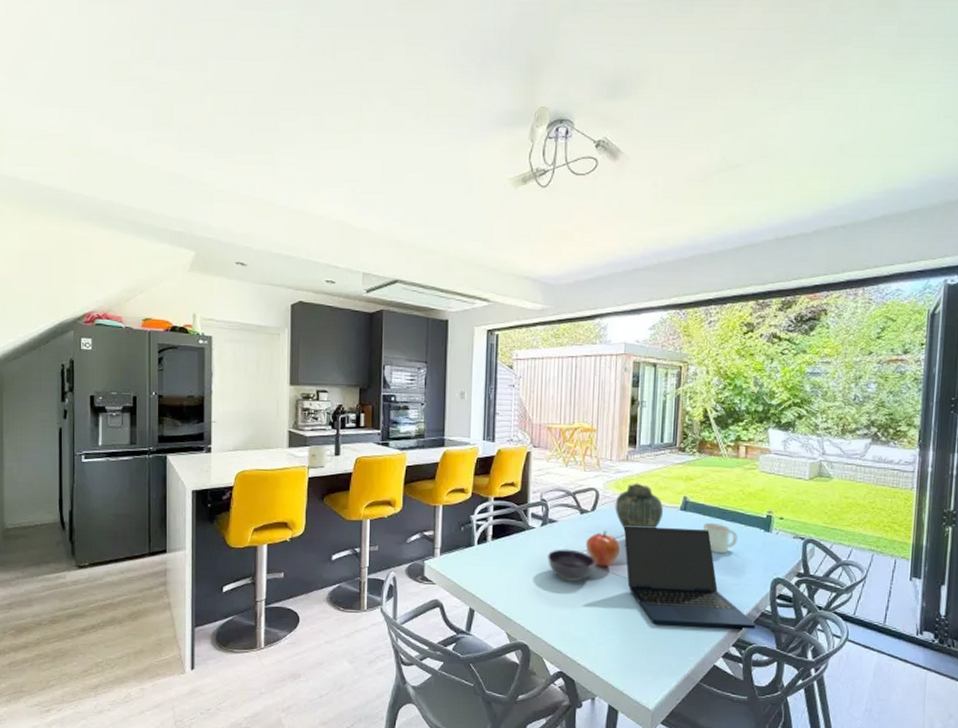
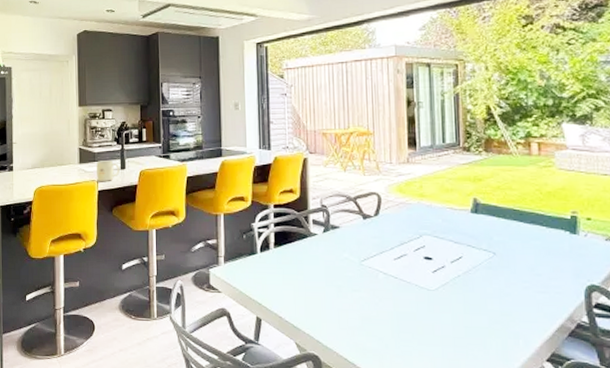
bowl: present [548,549,595,582] -> none [333,255,383,290]
fruit: present [585,530,621,567] -> none [371,235,410,274]
vase: present [615,483,663,531] -> none [399,185,452,236]
laptop: present [624,525,756,629] -> none [411,230,572,343]
mug: present [703,523,738,554] -> none [499,226,540,259]

